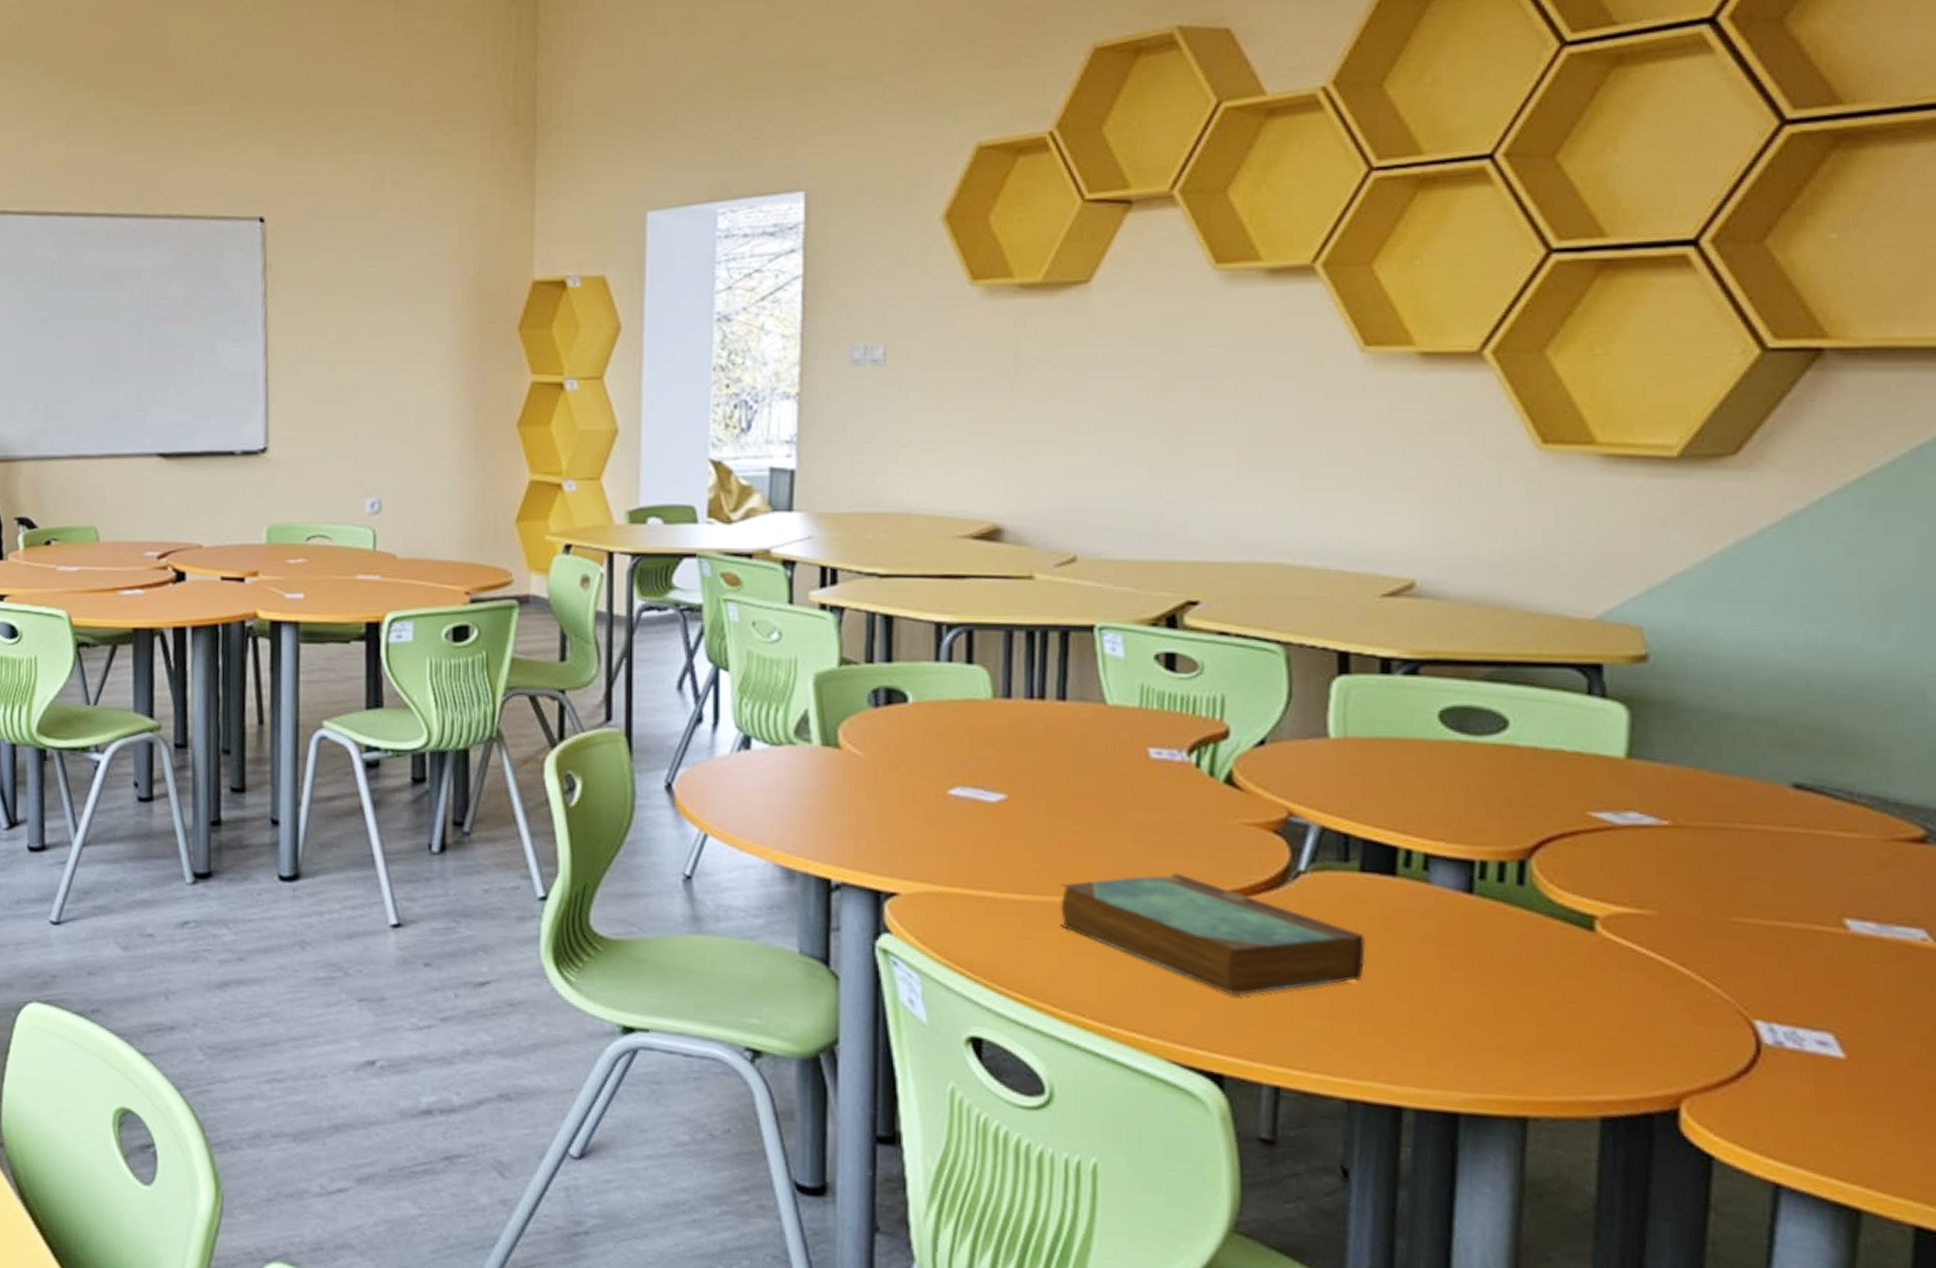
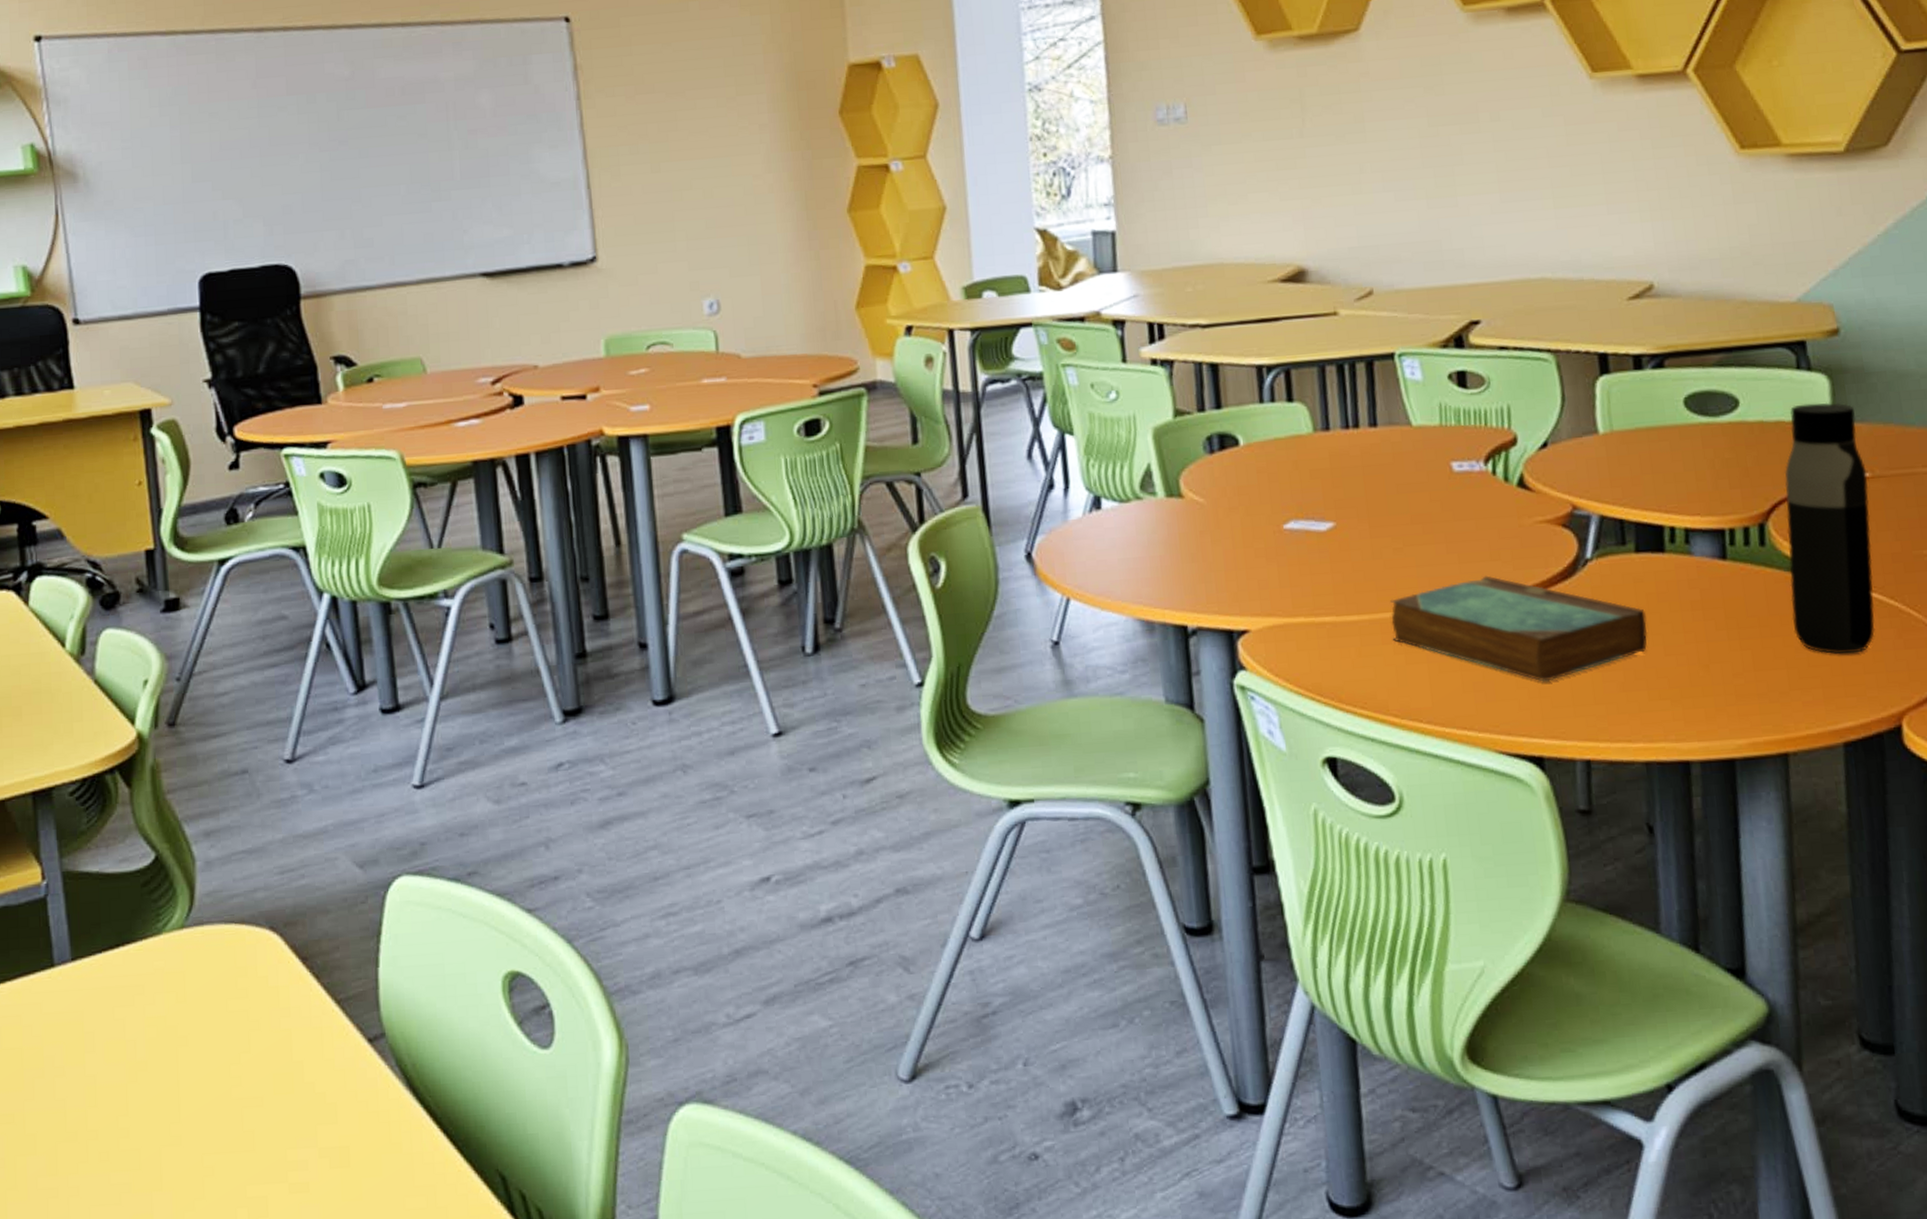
water bottle: none [1549,734,1667,1020] -> present [1784,402,1876,654]

